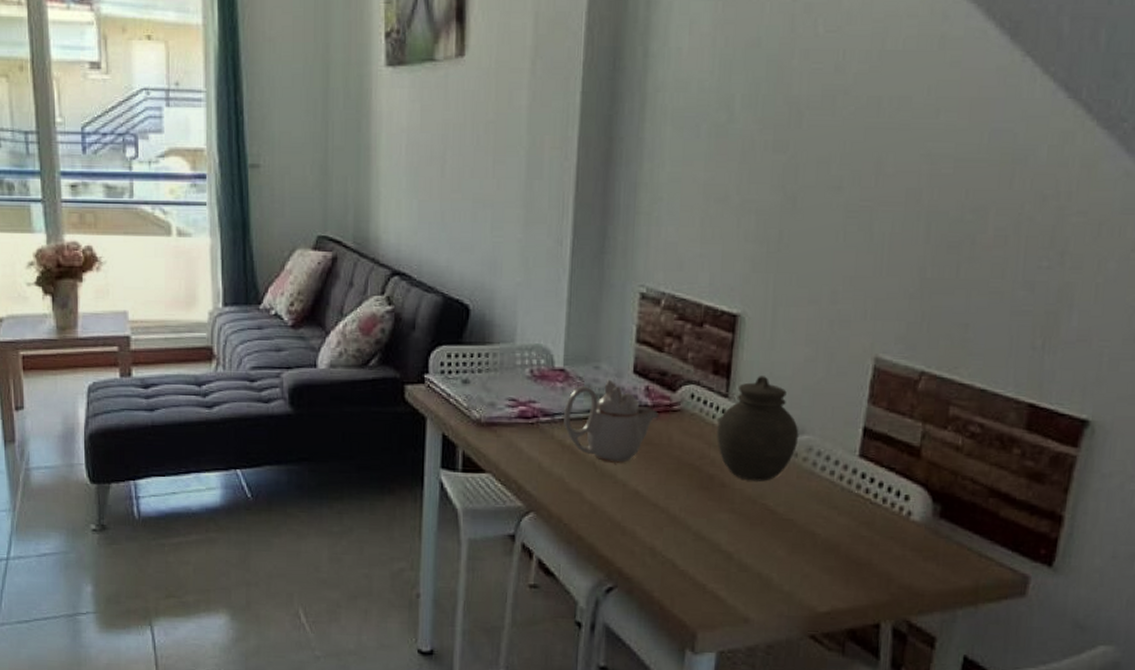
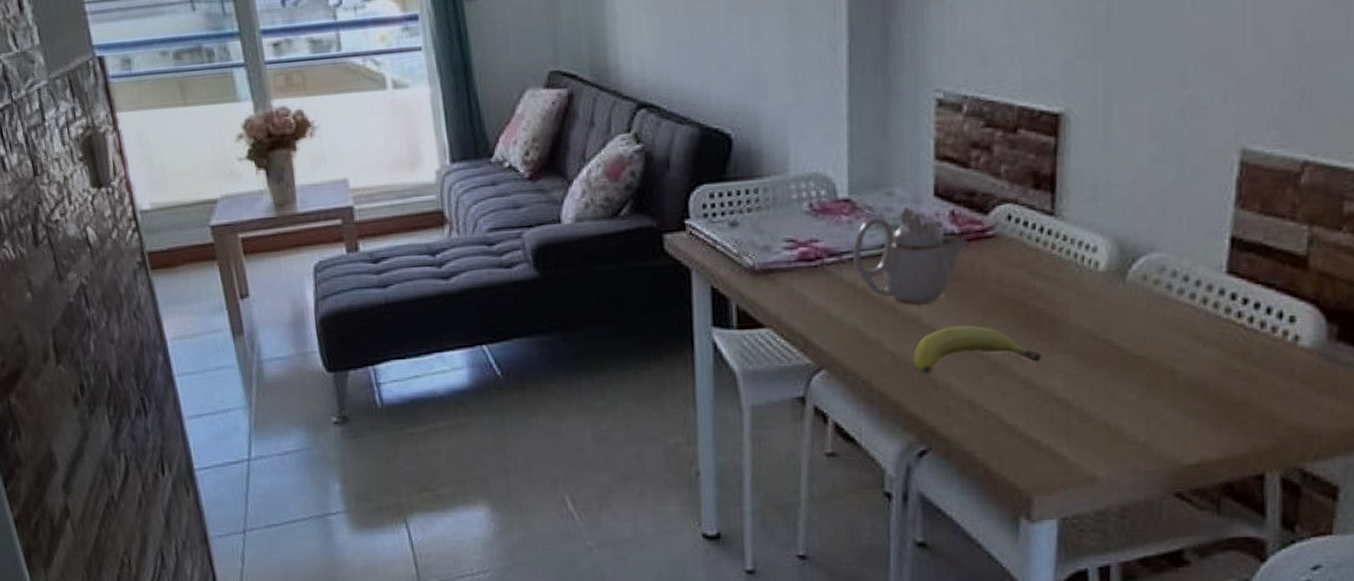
fruit: none [607,483,711,522] -> present [913,325,1041,373]
jar: present [717,376,799,481] -> none [1043,185,1147,314]

